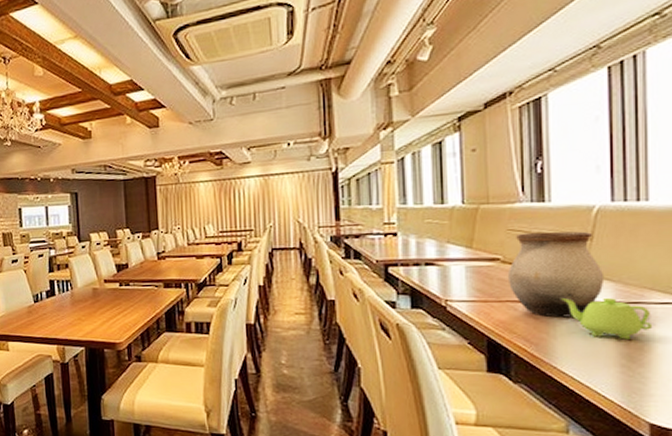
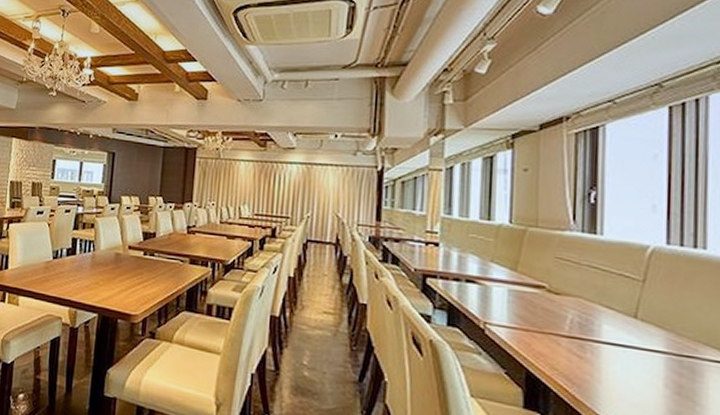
vase: present [507,231,605,318] -> none [552,263,656,362]
teapot: present [561,297,653,340] -> none [609,340,707,396]

